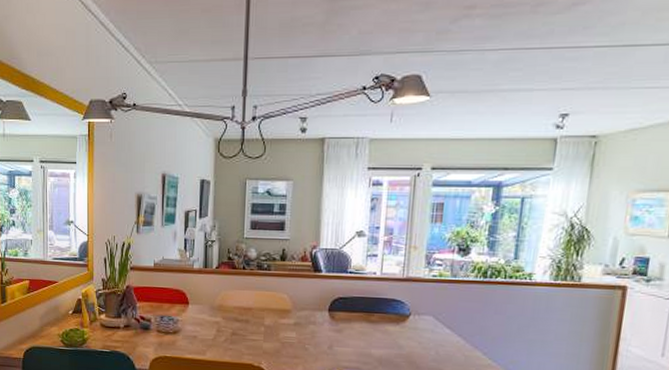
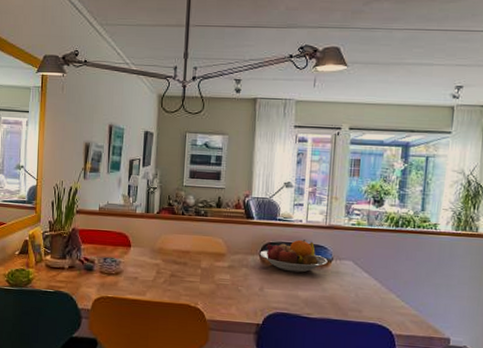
fruit bowl: none [328,293,405,329] -> present [259,239,328,273]

